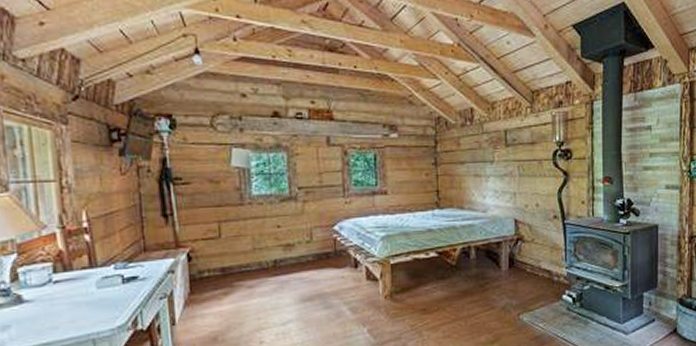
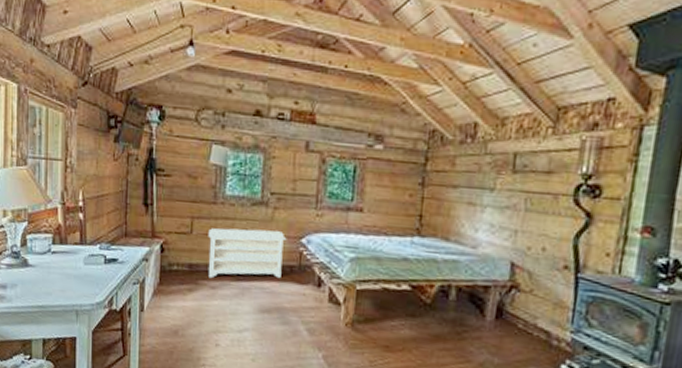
bench: none [238,223,320,279] -> present [208,228,287,279]

